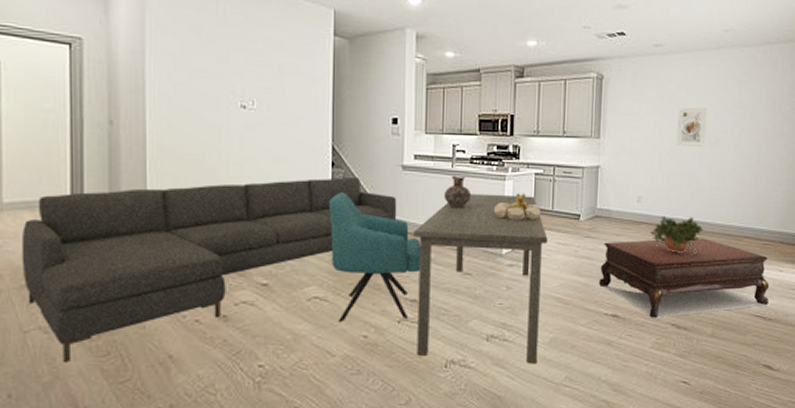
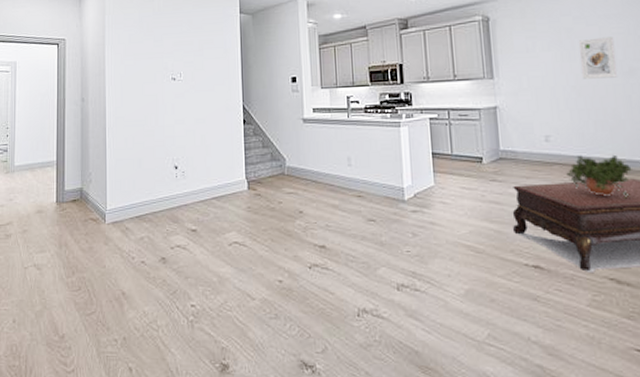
sofa: present [21,177,397,362] -> none [24,132,302,294]
chair: present [328,191,421,323] -> none [242,145,326,267]
dining table: present [413,193,548,364] -> none [317,140,454,318]
ceramic jug: present [443,175,472,208] -> none [342,125,369,156]
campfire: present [493,193,540,220] -> none [391,138,440,166]

